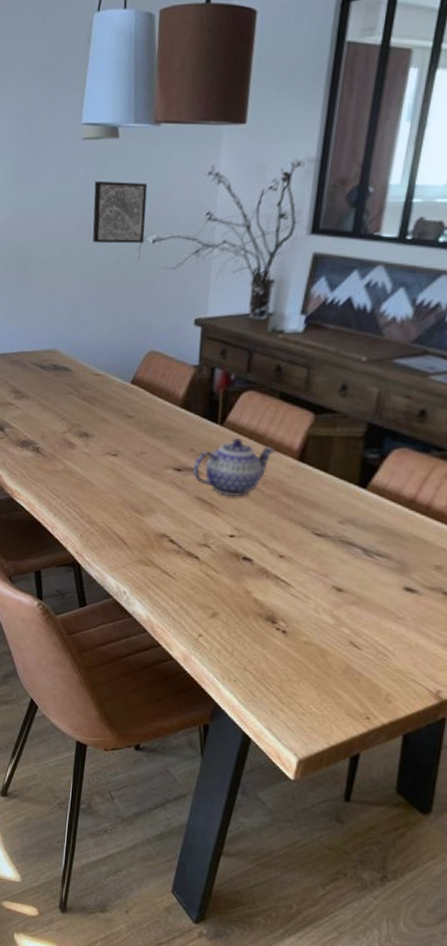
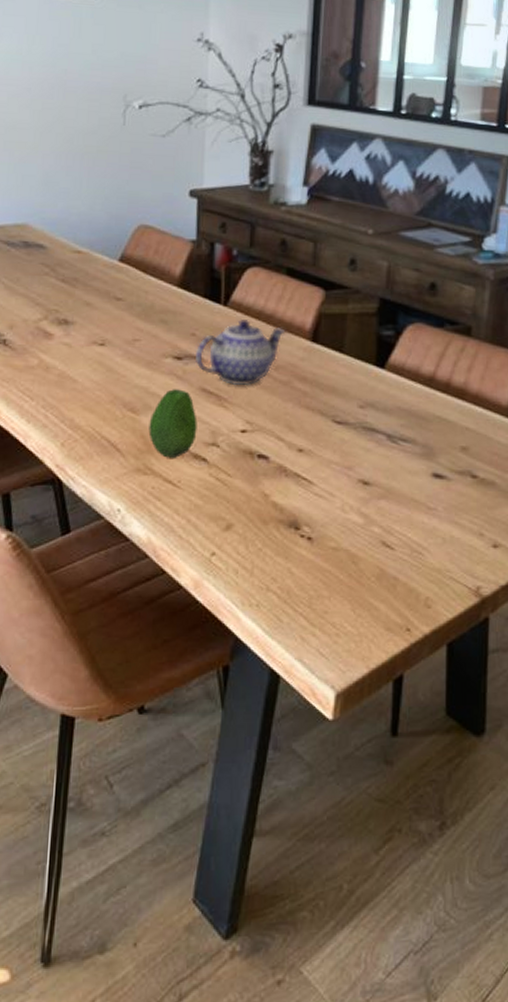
wall art: present [92,180,148,244] -> none [69,40,131,109]
fruit: none [151,496,192,554] -> present [148,389,197,458]

